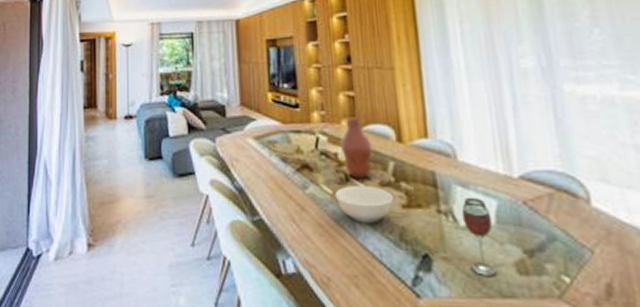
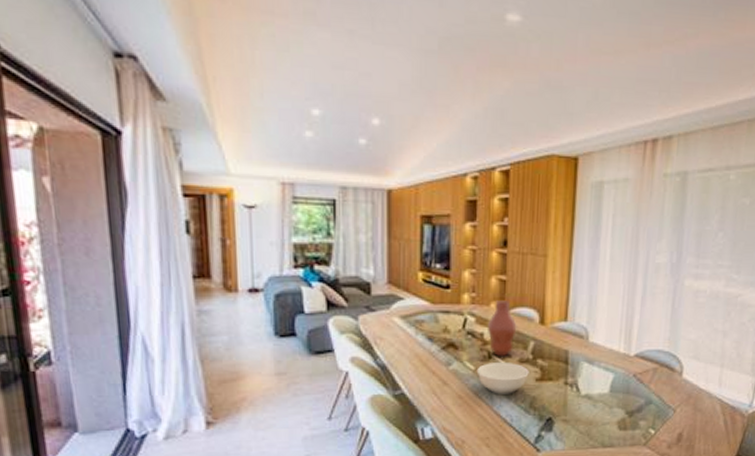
wineglass: present [461,197,497,276] -> none [584,371,607,432]

